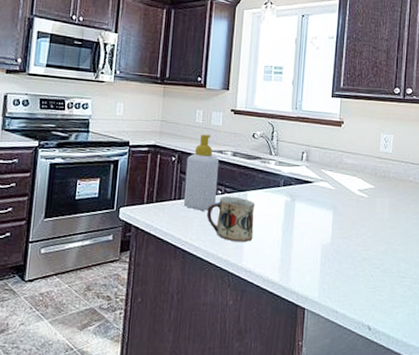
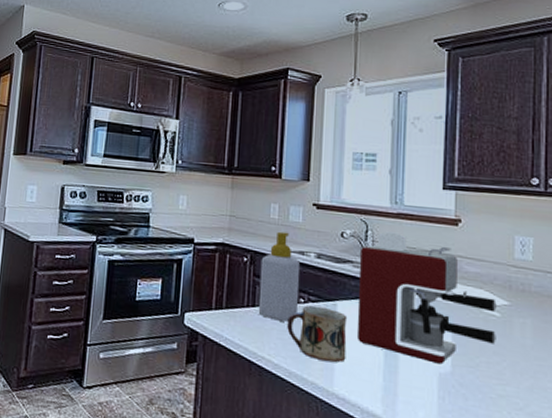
coffee maker: none [262,132,366,238] -> present [357,231,497,365]

